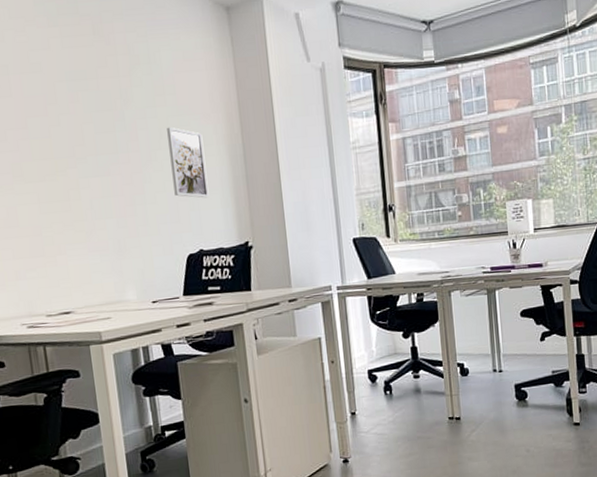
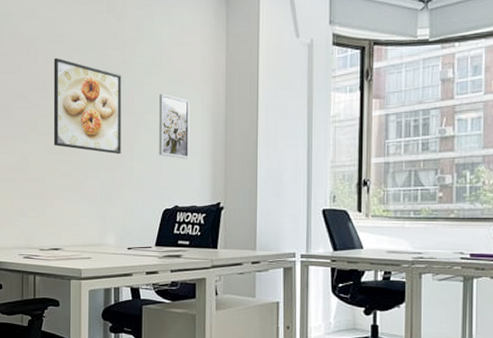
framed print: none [33,90,131,199] -> present [53,58,122,155]

